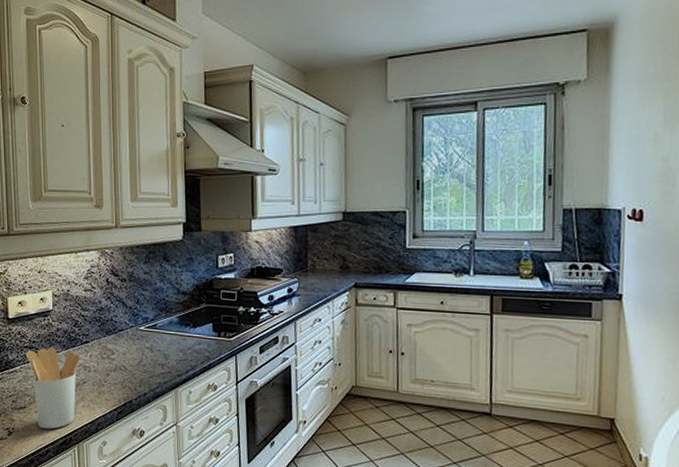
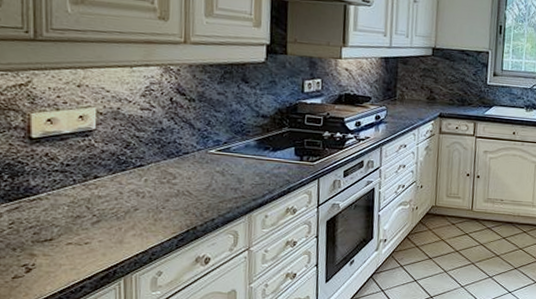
utensil holder: present [26,347,80,429] -> none [56,171,132,262]

